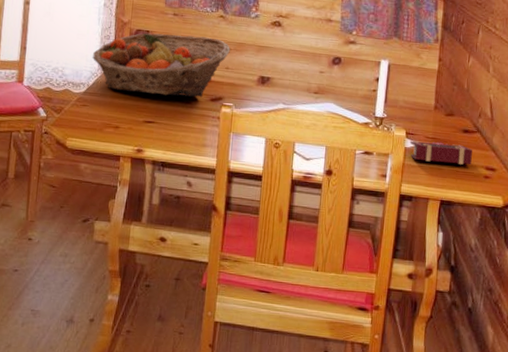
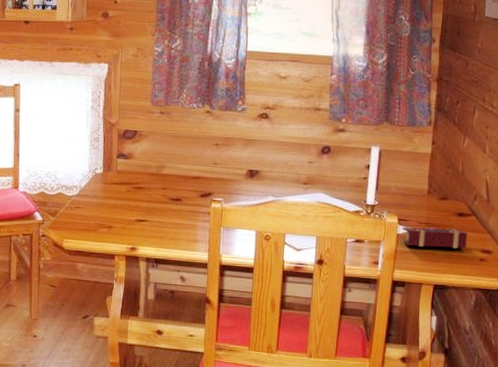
fruit basket: present [91,33,230,98] -> none [82,132,218,194]

